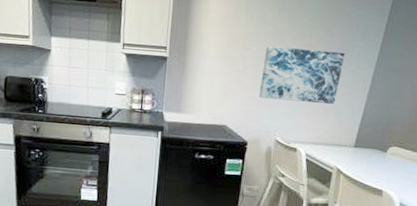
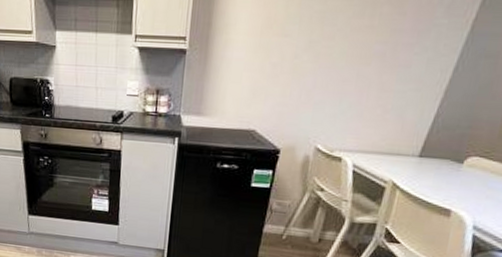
wall art: present [259,46,345,105] -> none [297,31,419,104]

